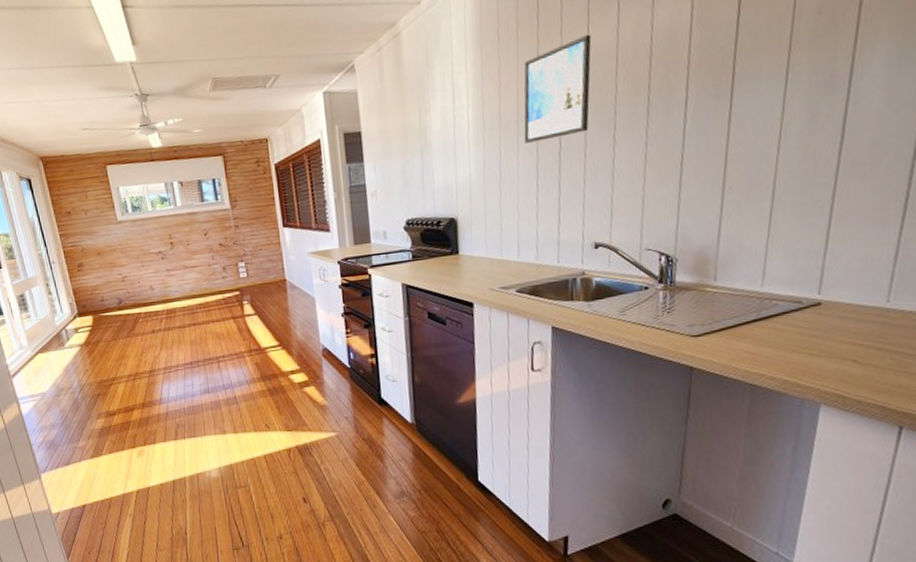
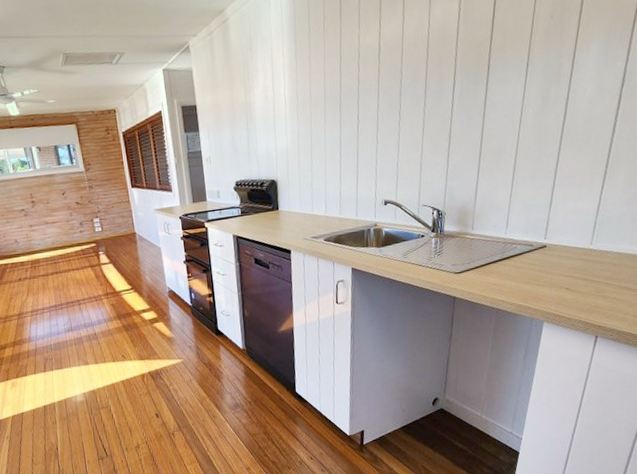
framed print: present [524,34,592,143] -> none [329,27,383,118]

